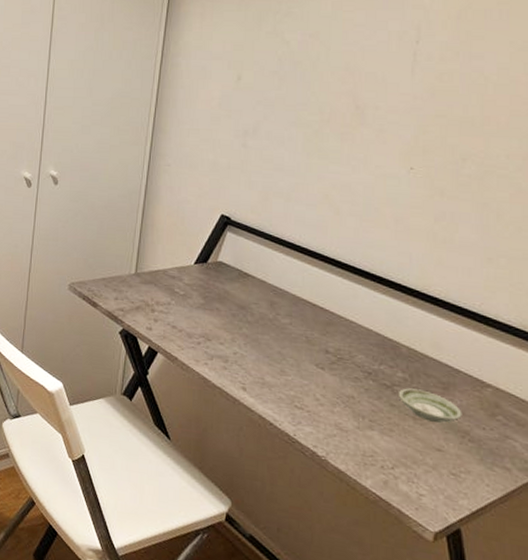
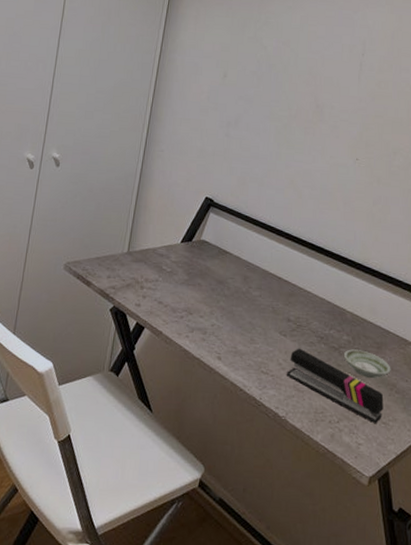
stapler: none [325,383,453,473] -> present [286,348,384,423]

